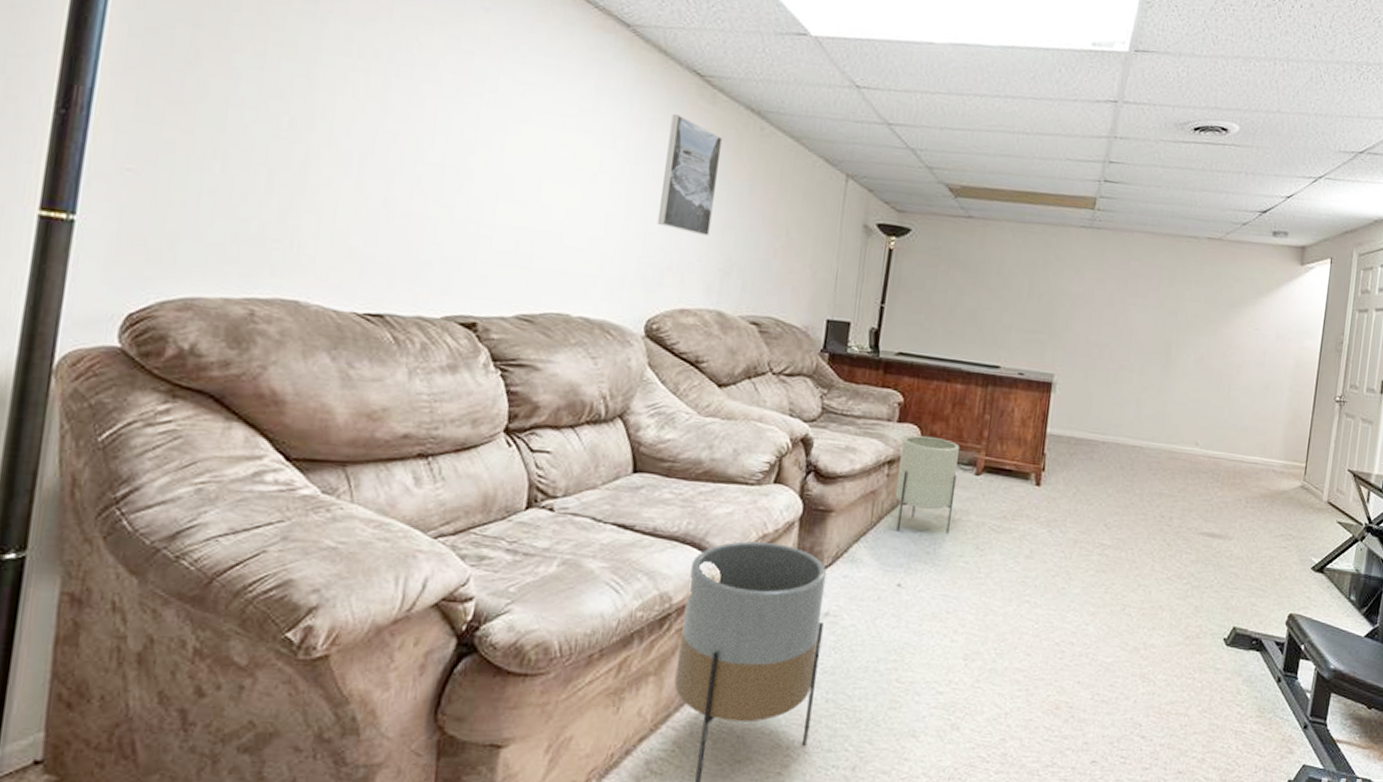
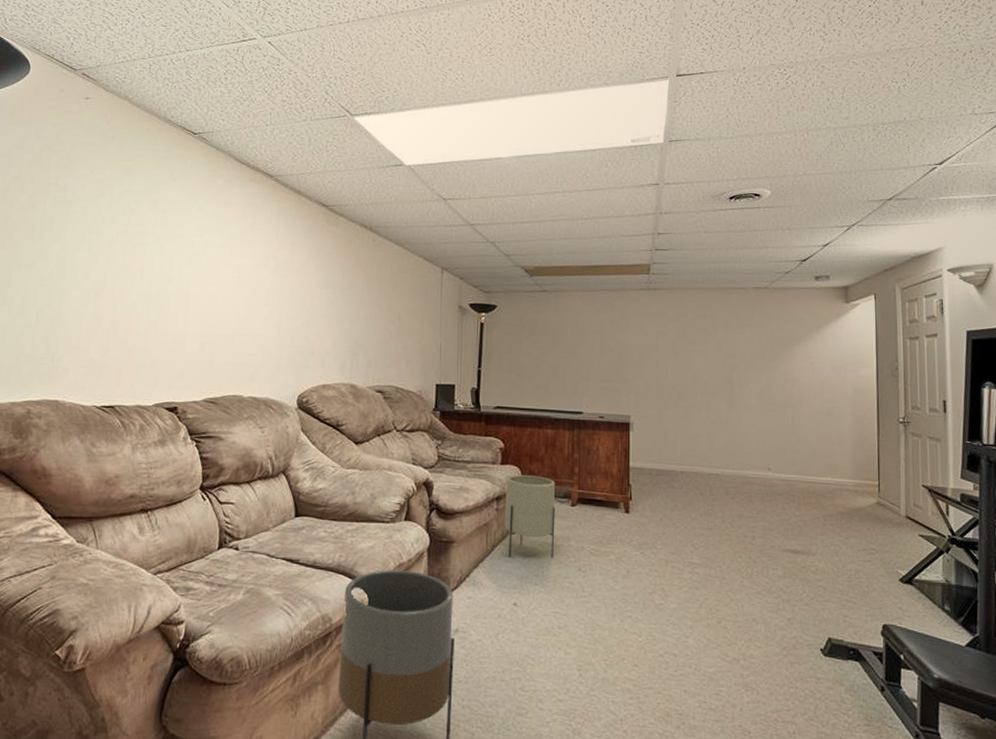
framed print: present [657,114,723,236] -> none [301,237,345,326]

